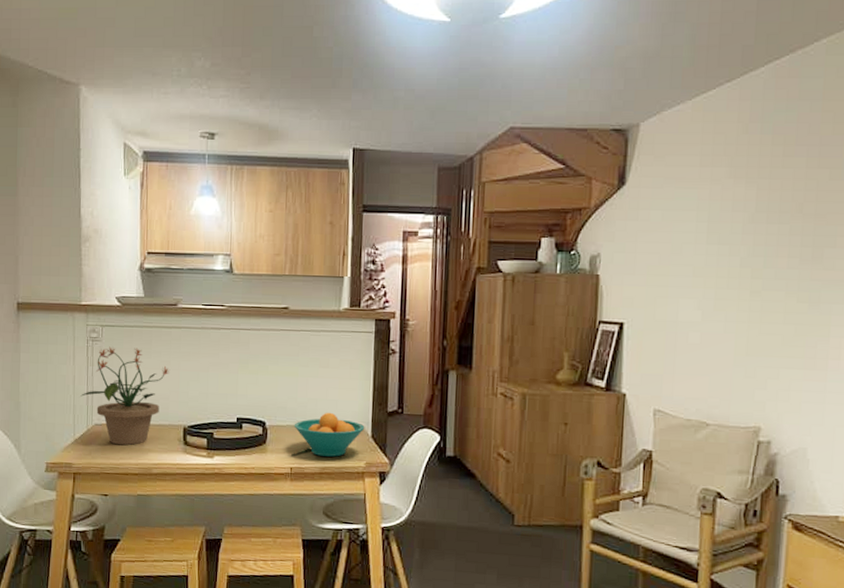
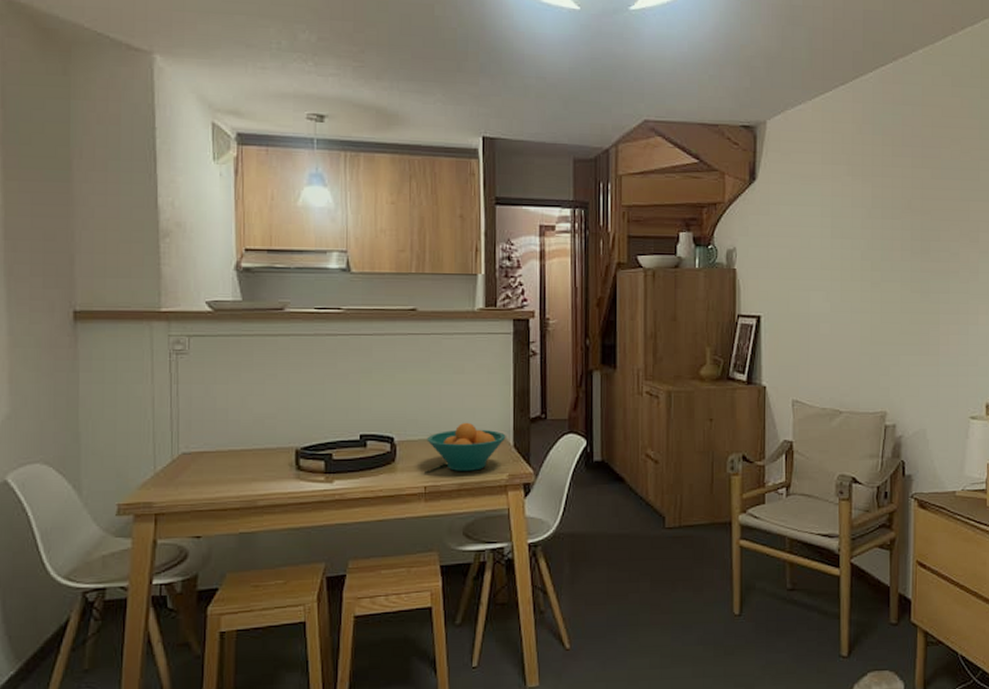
potted plant: present [80,346,169,446] -> none [162,360,276,476]

